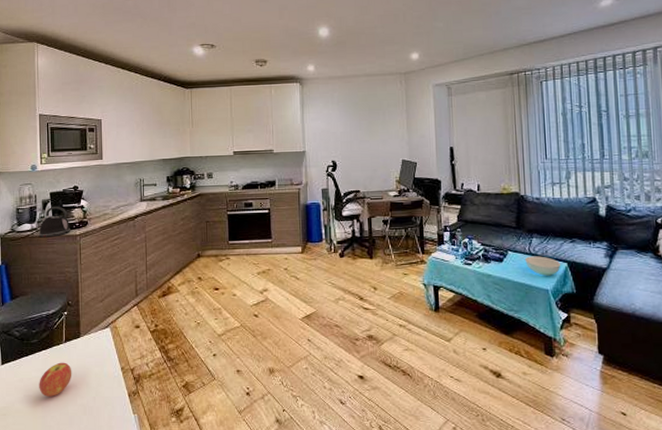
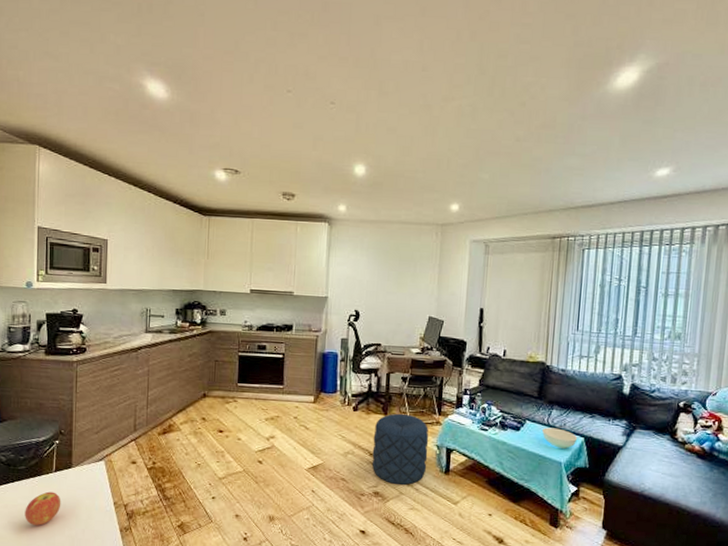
kettle: present [39,206,70,238] -> none [32,328,67,362]
pouf: none [361,255,417,326] -> present [371,413,429,485]

